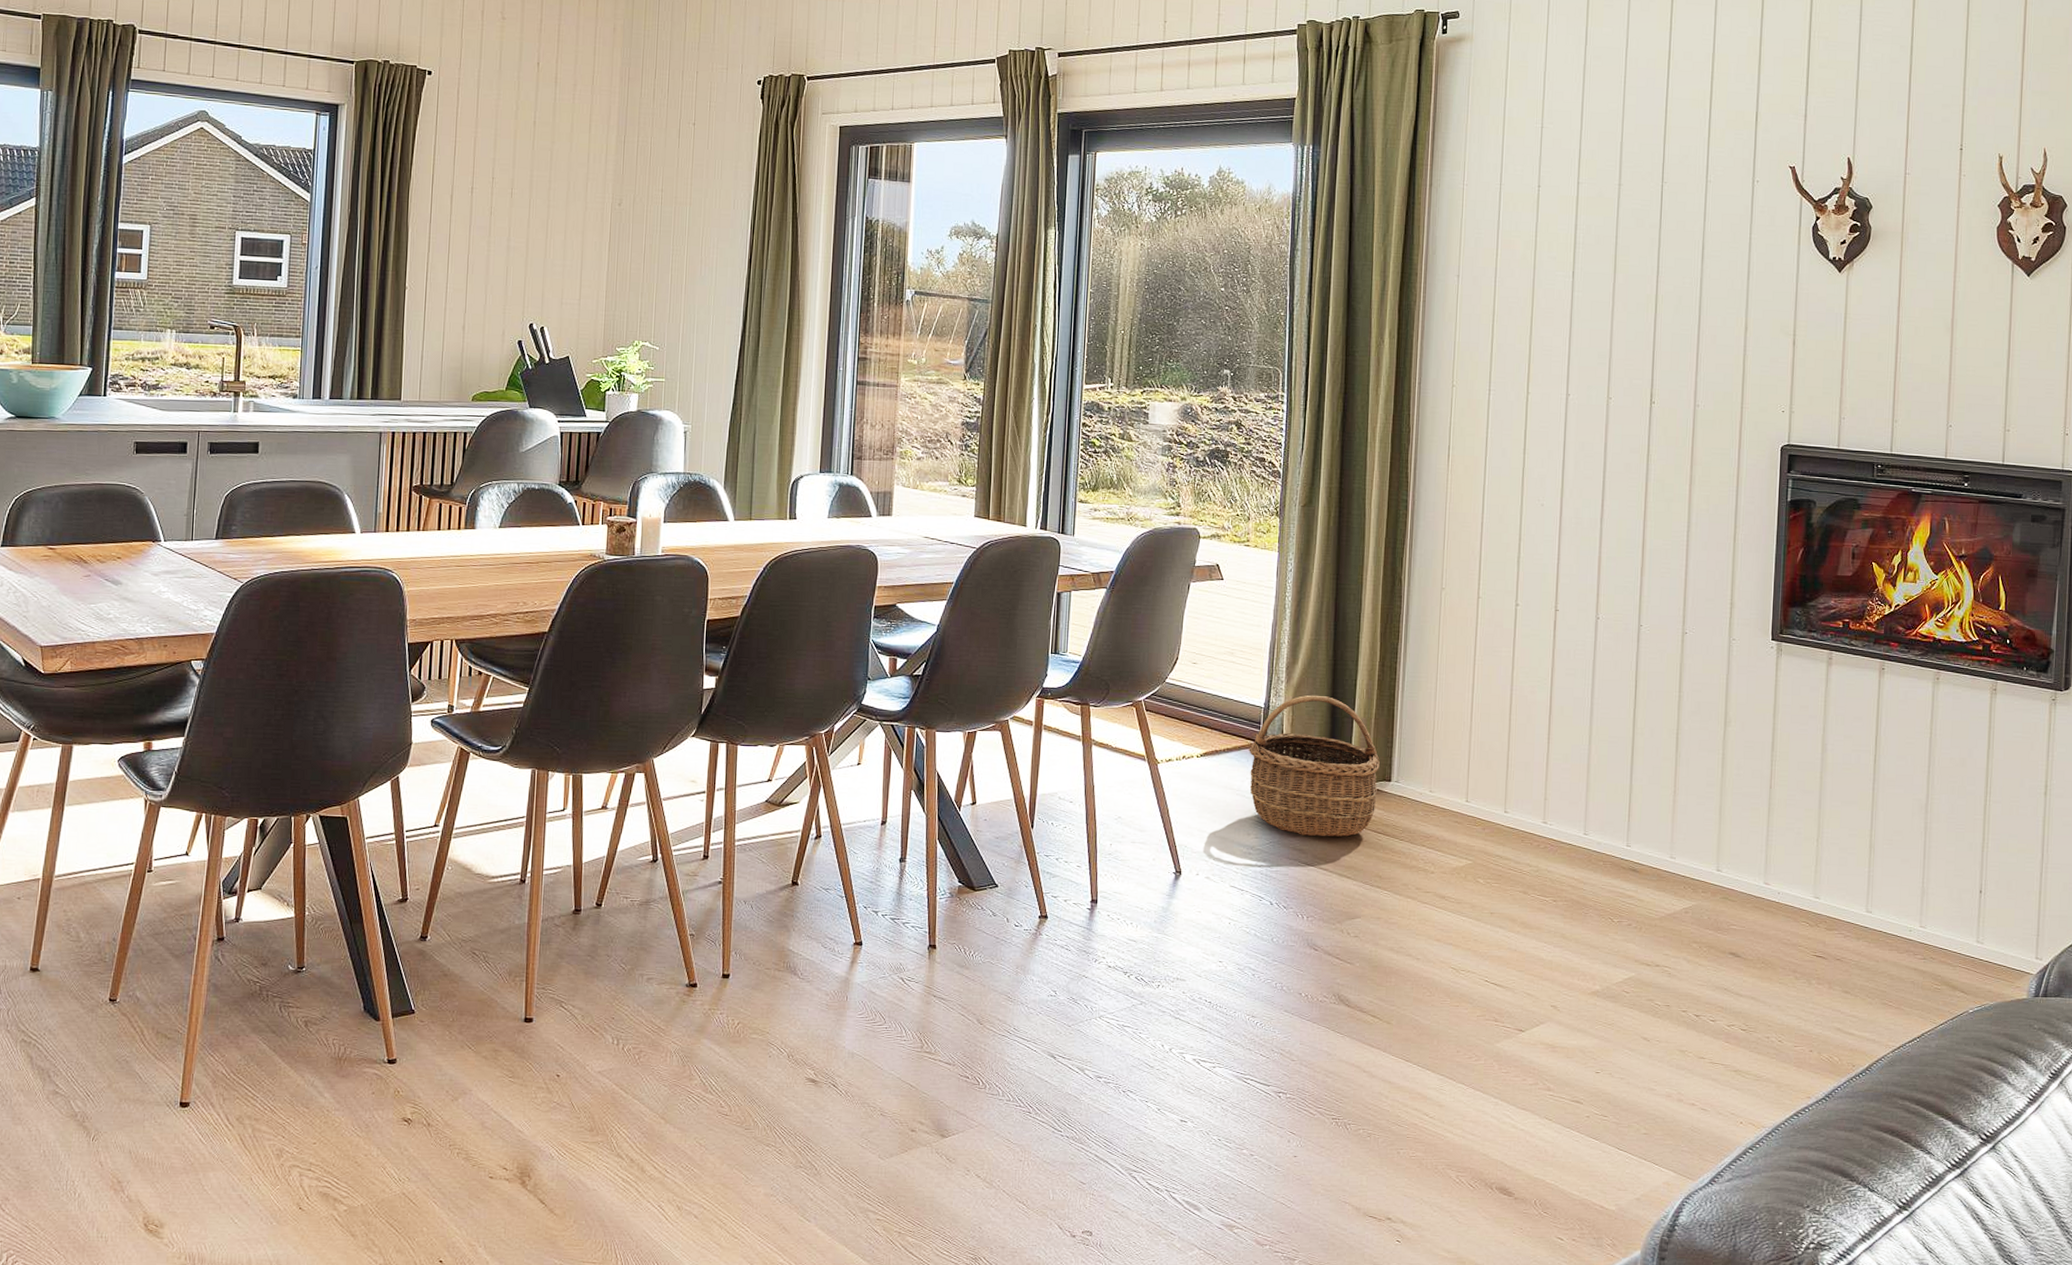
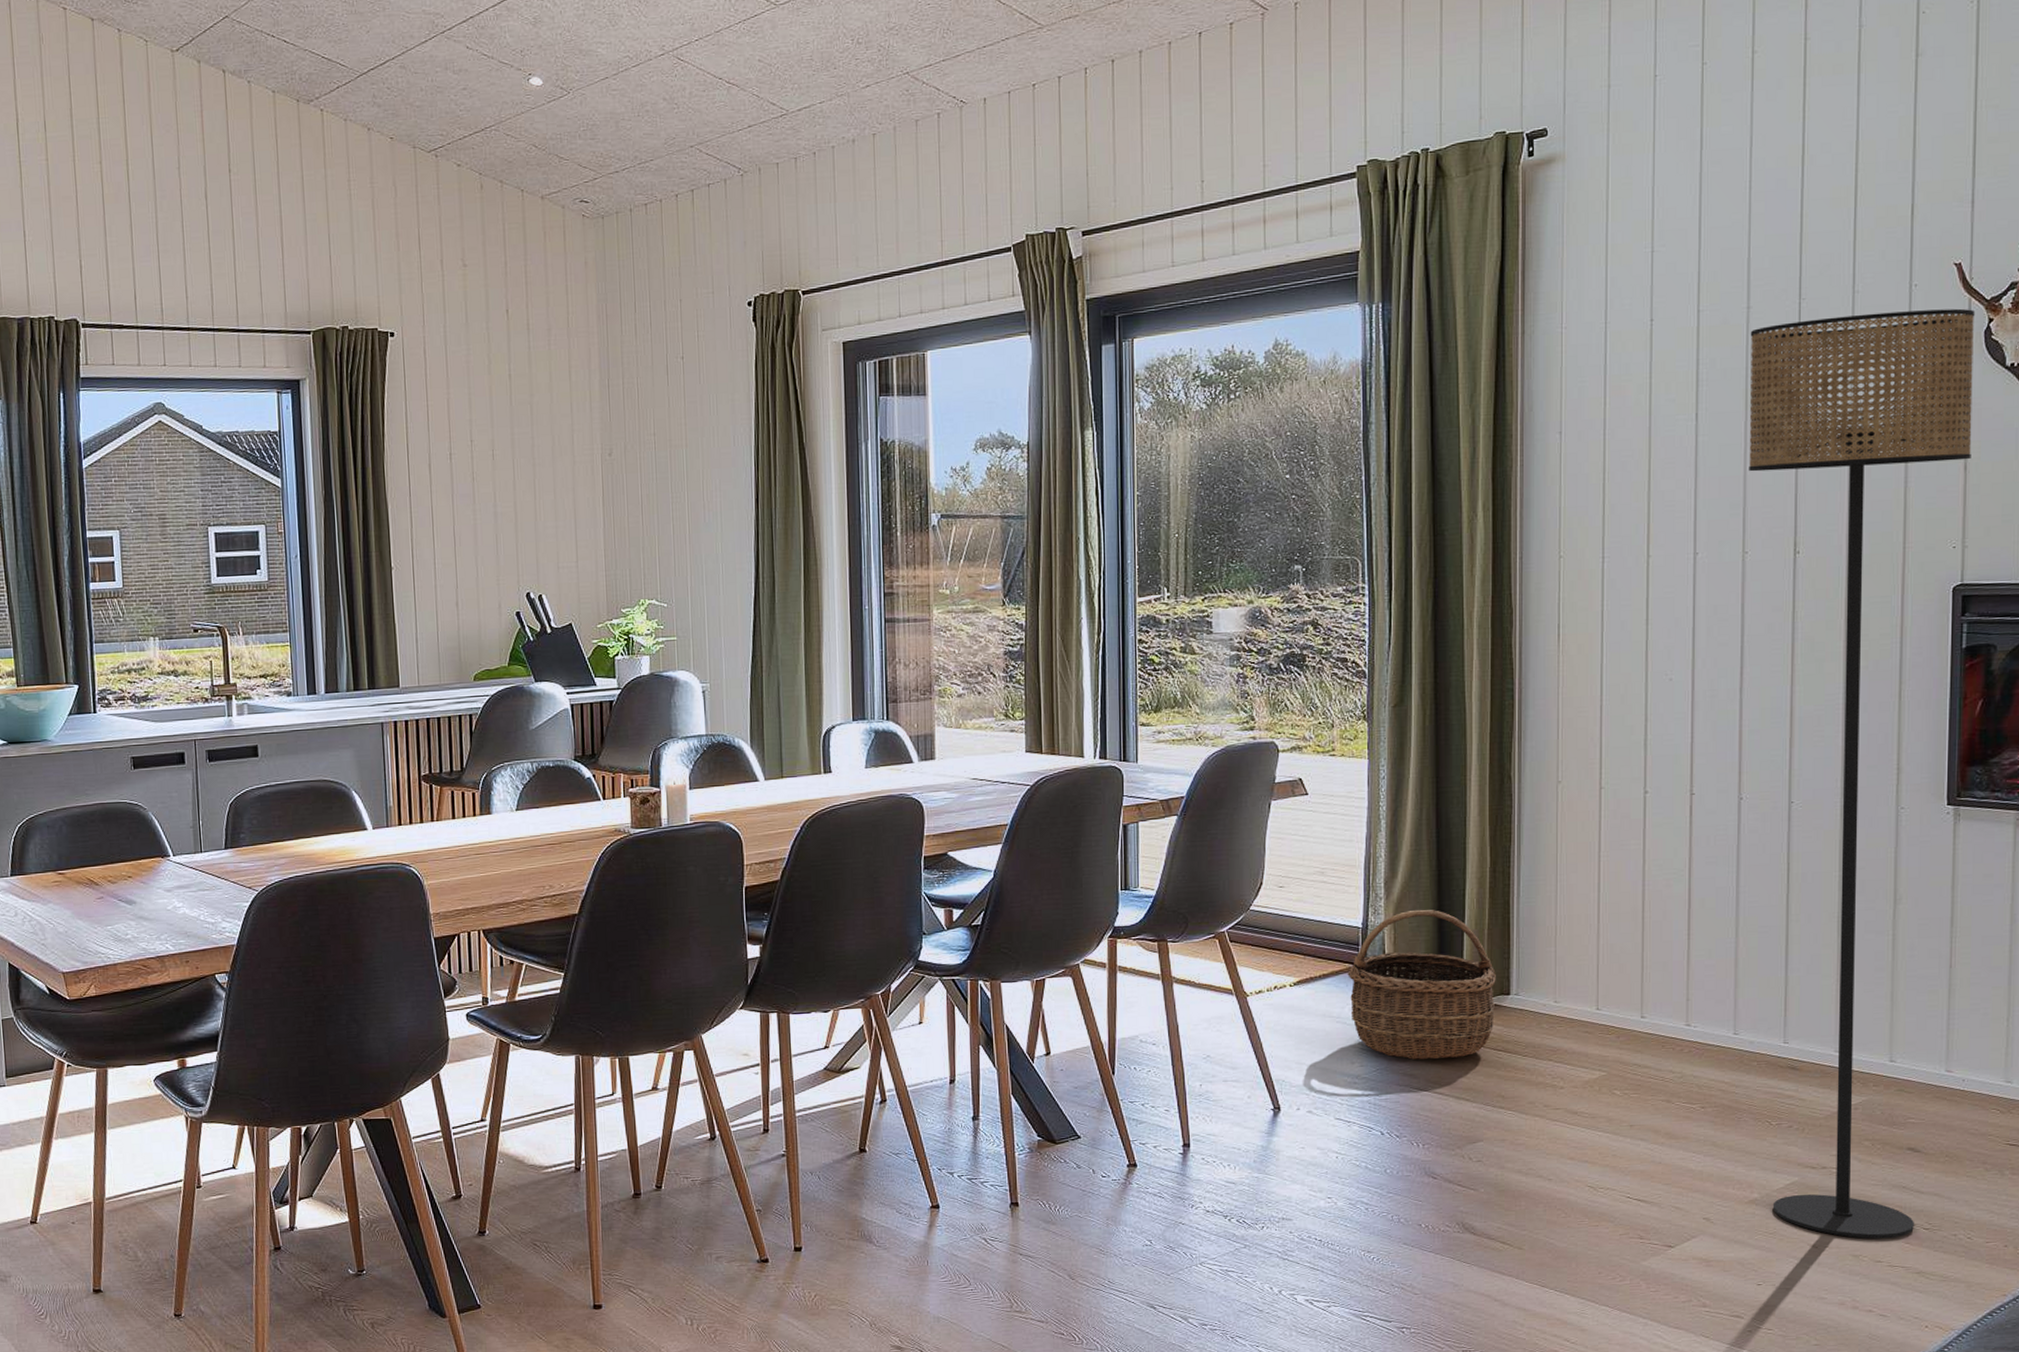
floor lamp: none [1612,201,1805,1037] -> present [1749,308,1975,1239]

